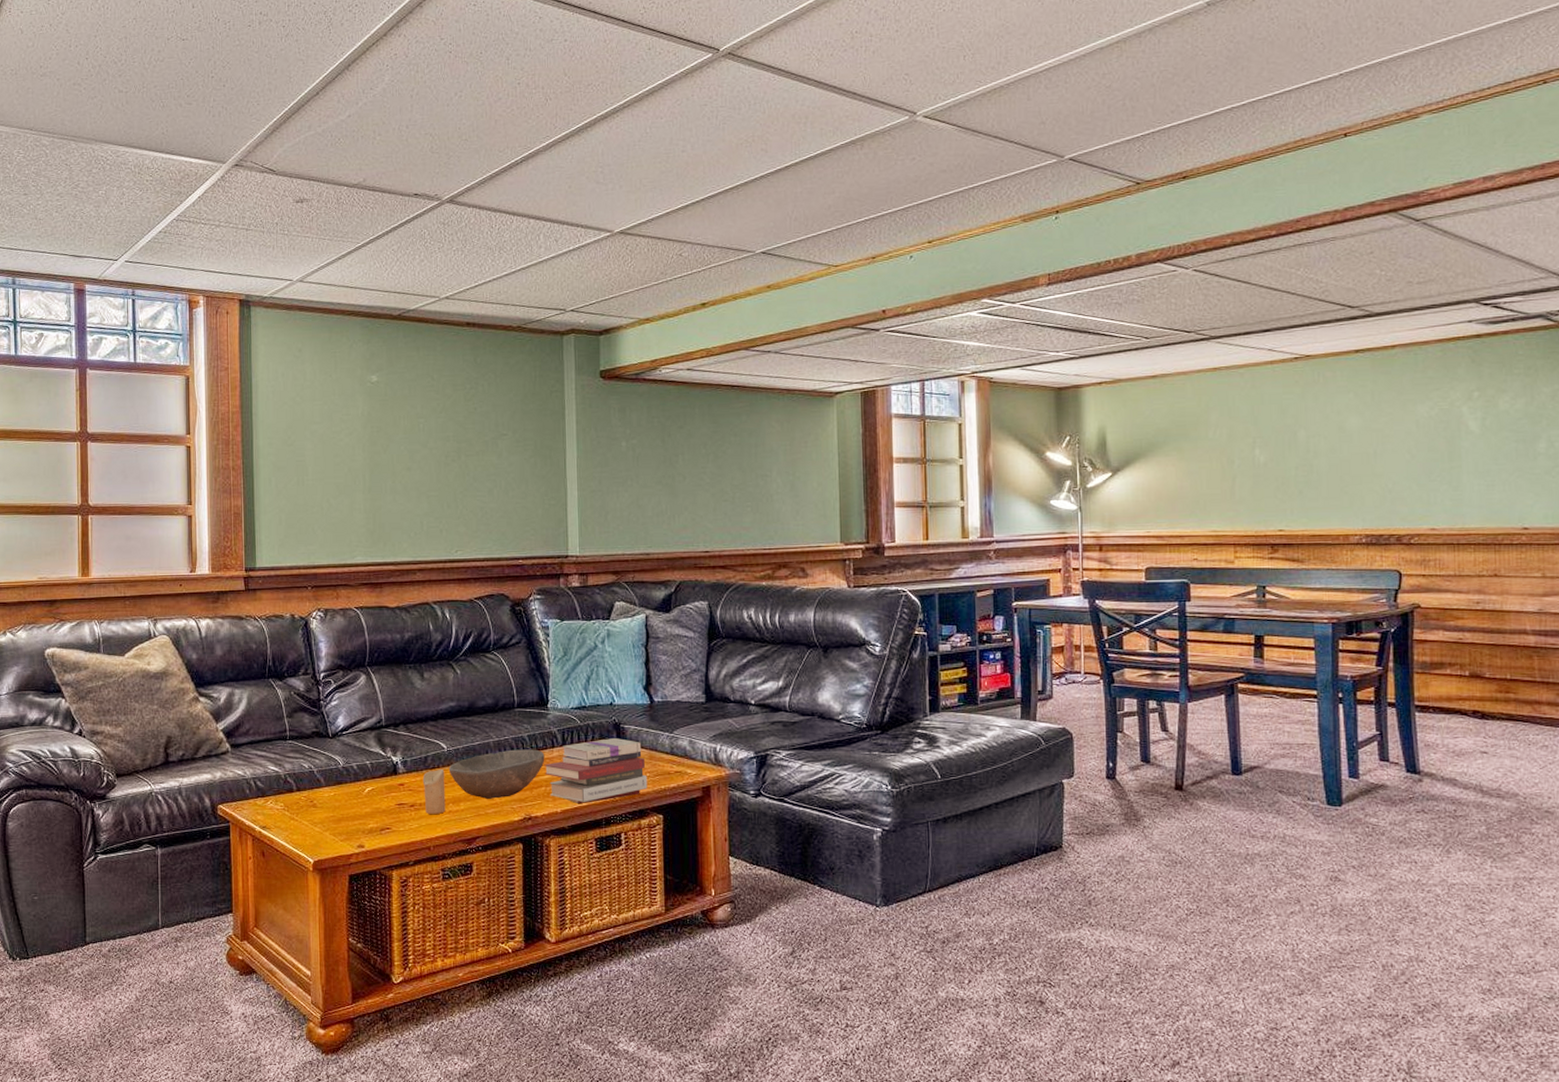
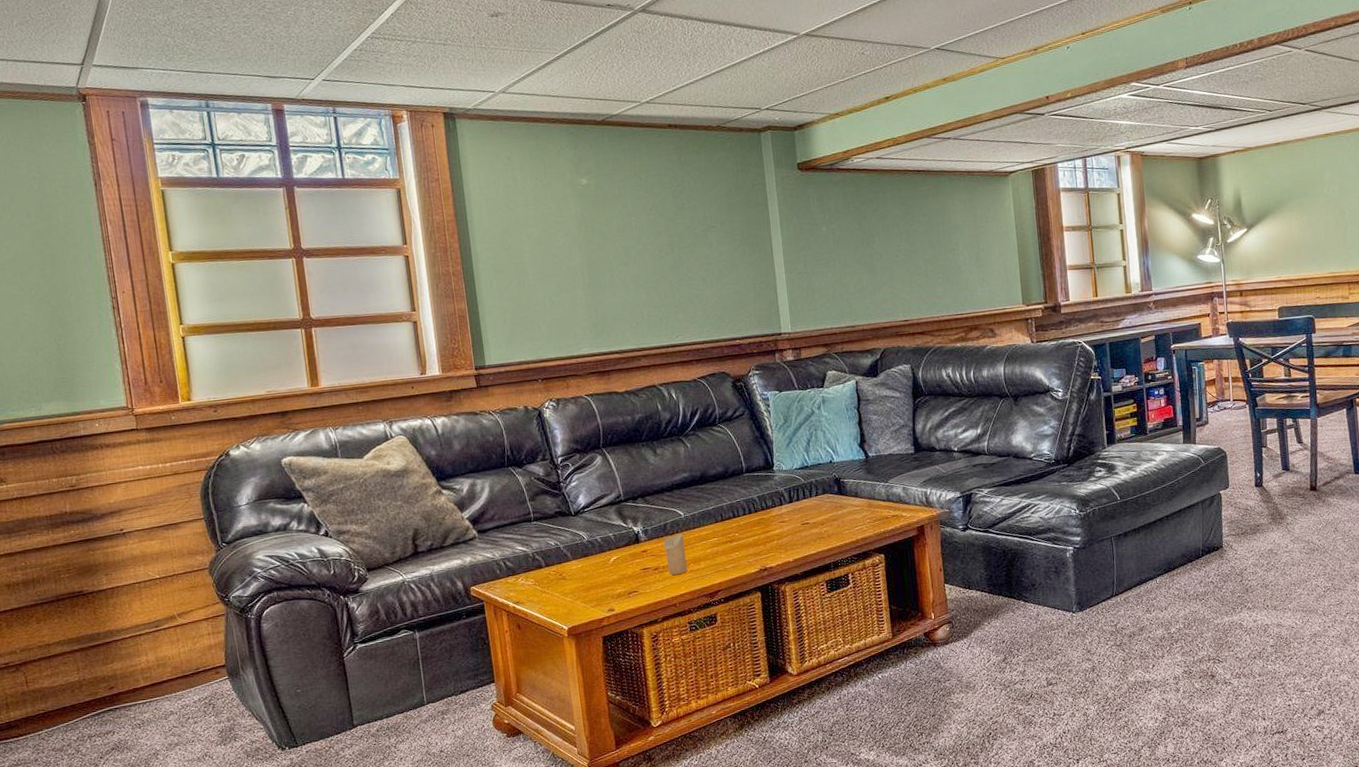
bowl: present [448,749,545,799] -> none [687,508,775,557]
books: present [544,737,648,805] -> none [774,491,869,553]

